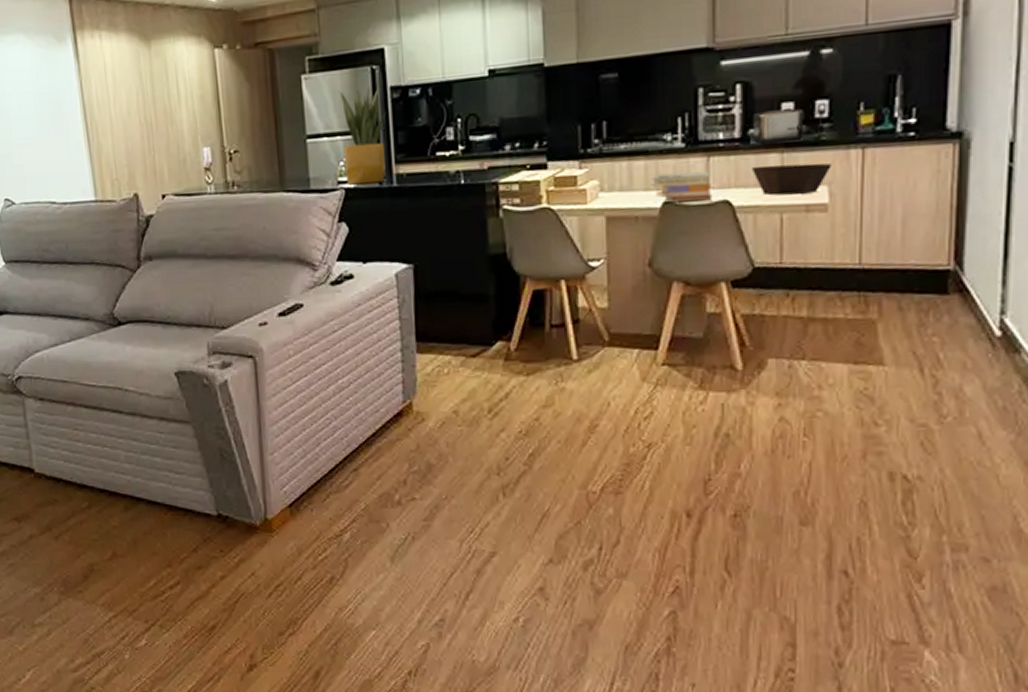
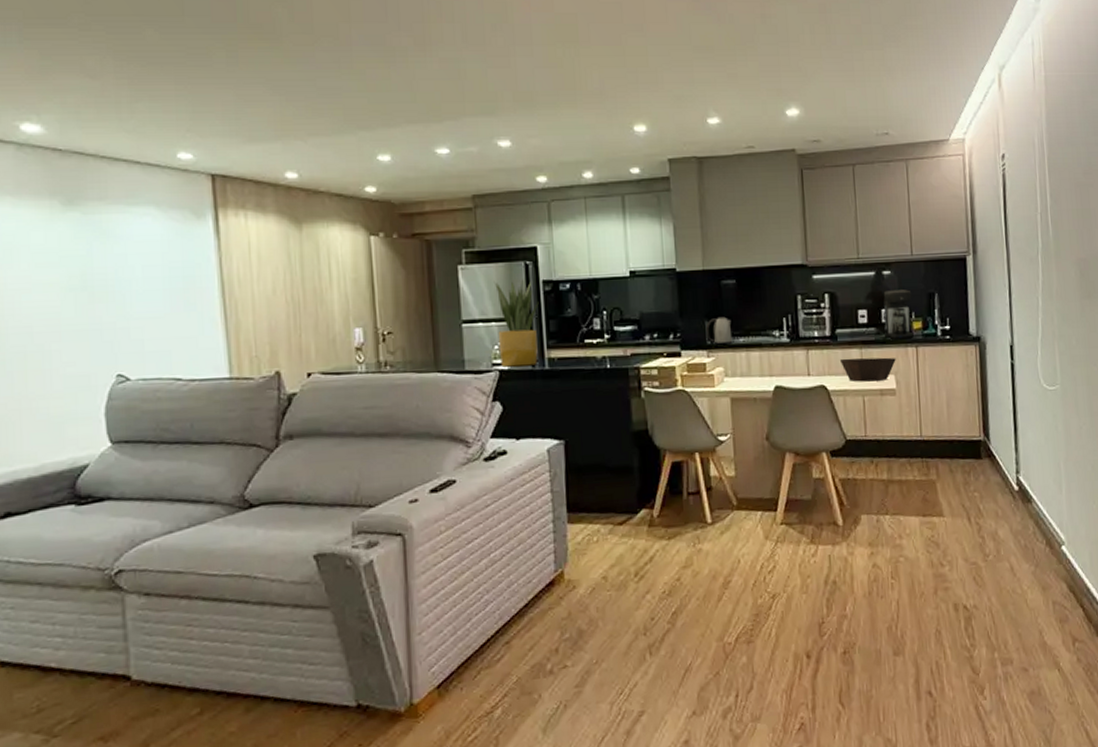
kettle: none [578,119,611,155] -> present [705,316,733,346]
books: present [649,171,713,203] -> none [763,362,813,387]
toaster: present [753,108,806,144] -> none [839,314,876,342]
coffee maker: none [818,72,862,141] -> present [883,289,914,340]

